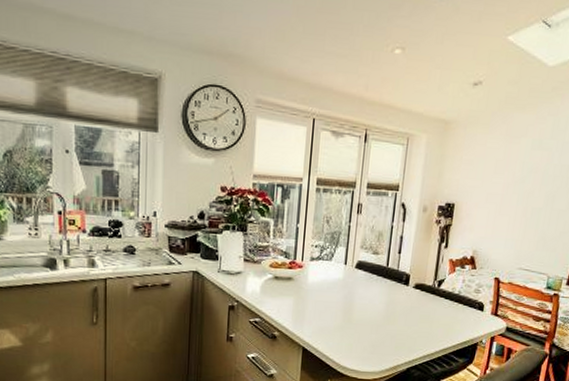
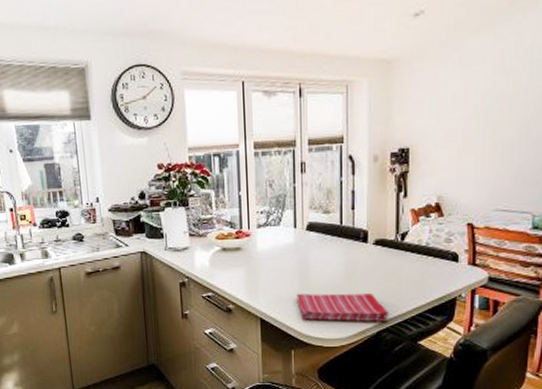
dish towel: none [338,326,419,360] -> present [296,293,389,322]

